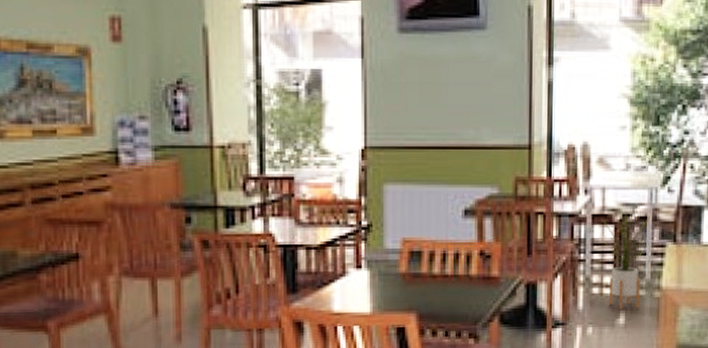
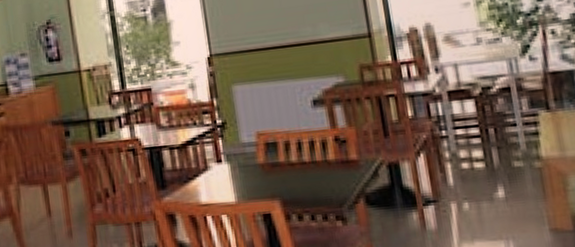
house plant: present [600,209,651,310] -> none [457,82,522,183]

